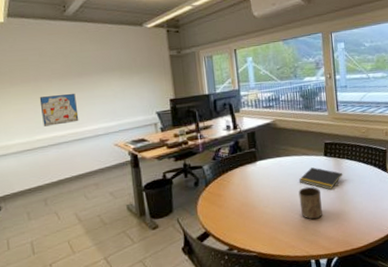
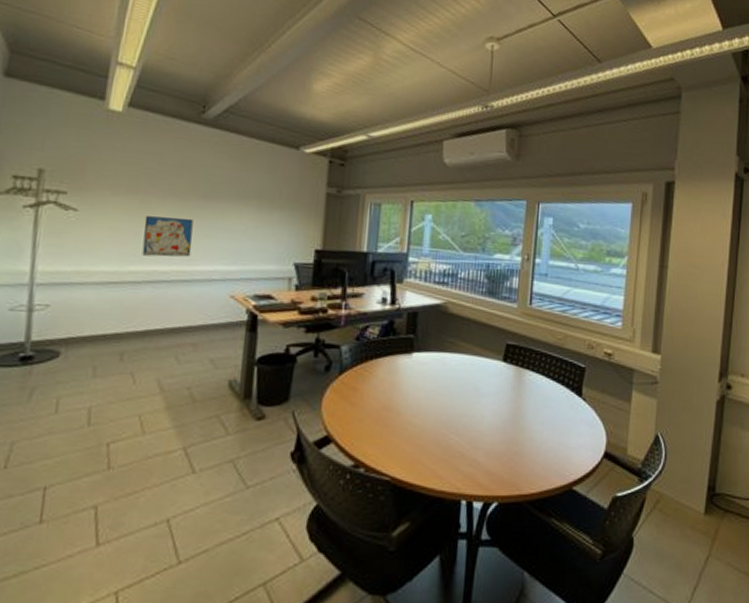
notepad: present [298,167,343,190] -> none [464,374,524,408]
cup: present [298,186,323,220] -> none [459,398,490,445]

